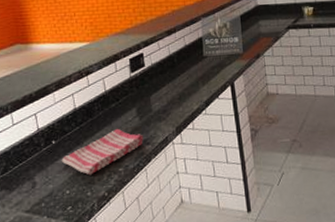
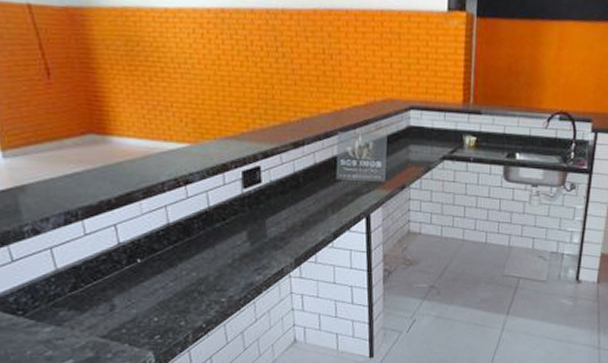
dish towel: present [61,128,143,176] -> none [148,252,254,303]

